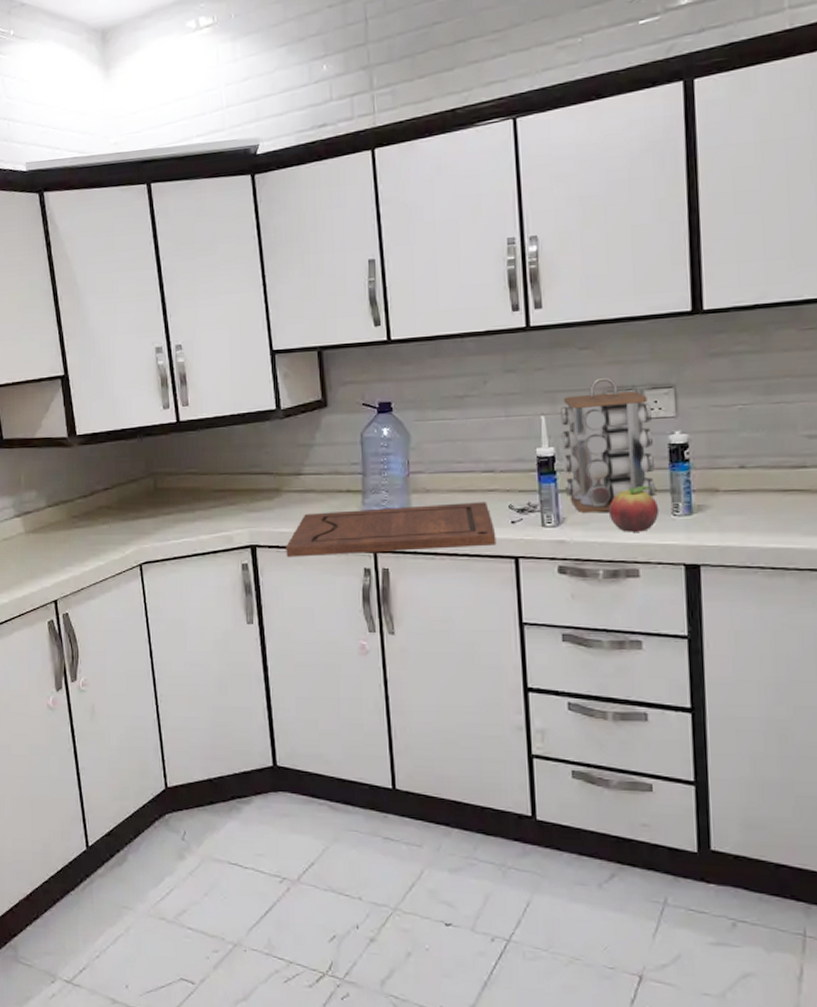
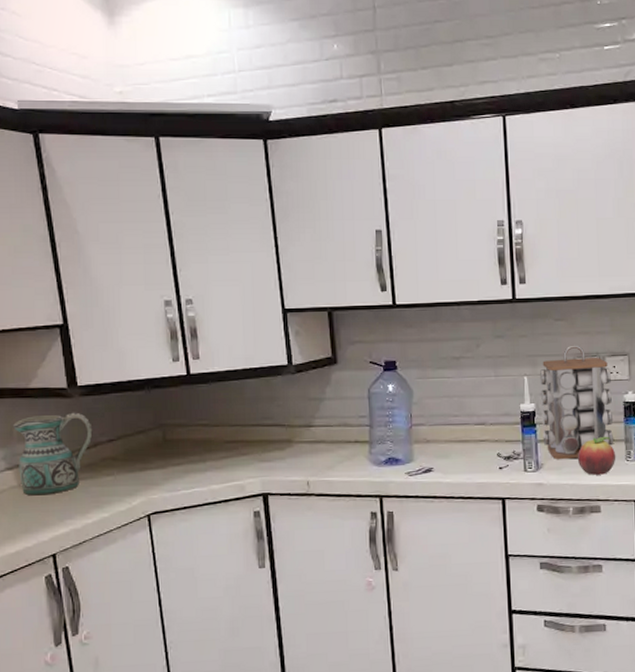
ceramic pitcher: none [20,461,90,543] -> present [12,412,93,496]
cutting board: present [286,502,497,558] -> none [297,451,487,504]

